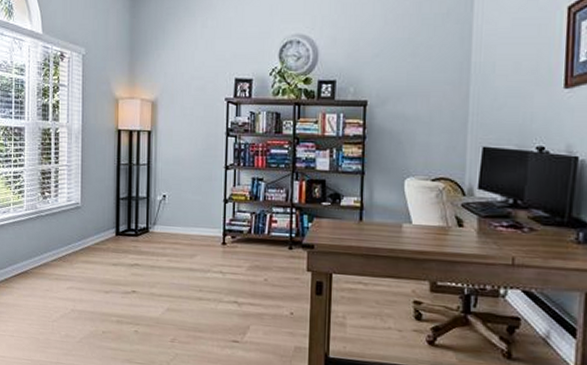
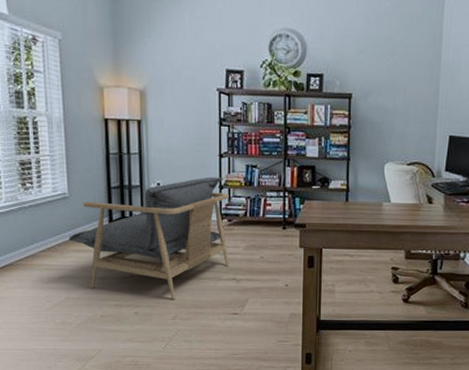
armchair: none [78,189,234,321] -> present [69,177,230,300]

